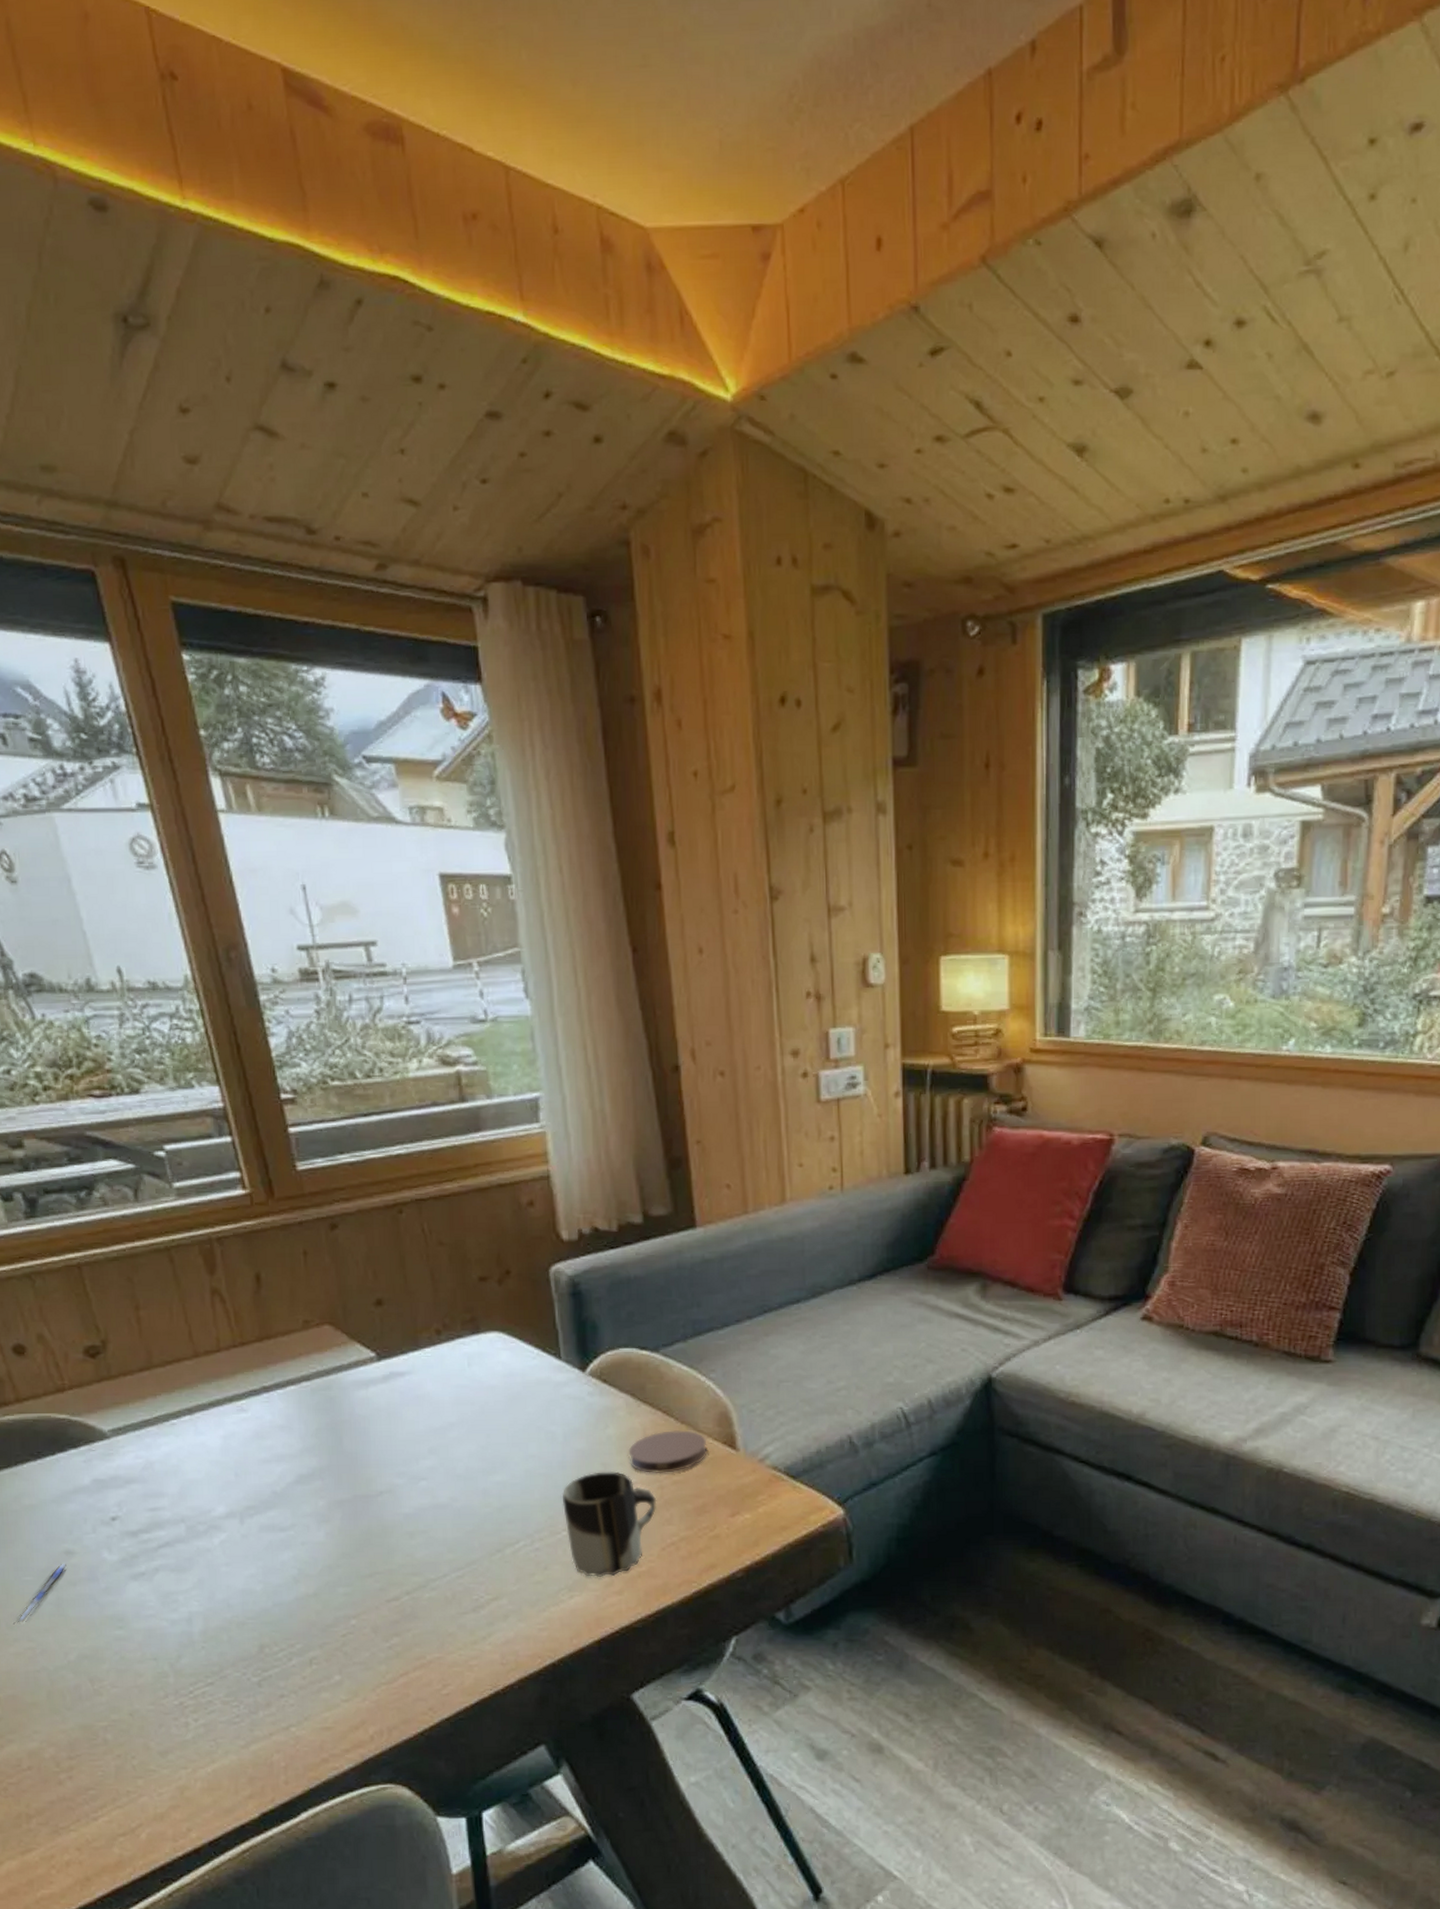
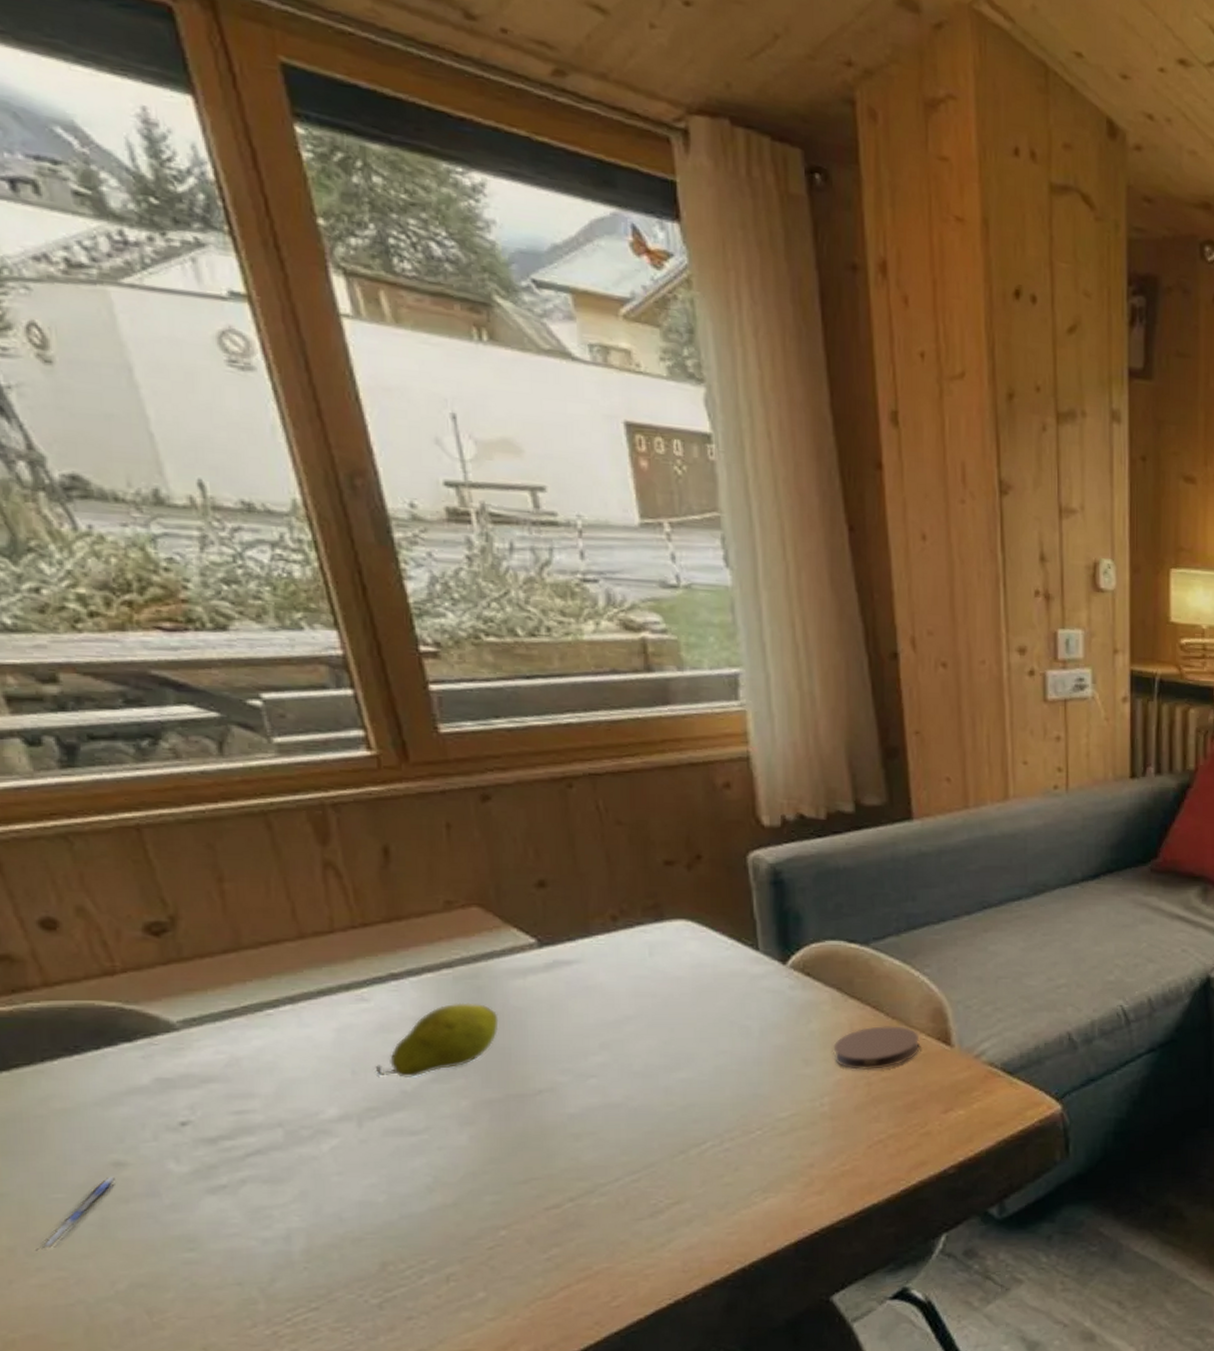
fruit: none [253,1412,347,1479] -> present [376,1003,499,1078]
cup: present [562,1471,657,1578] -> none [756,1068,864,1178]

